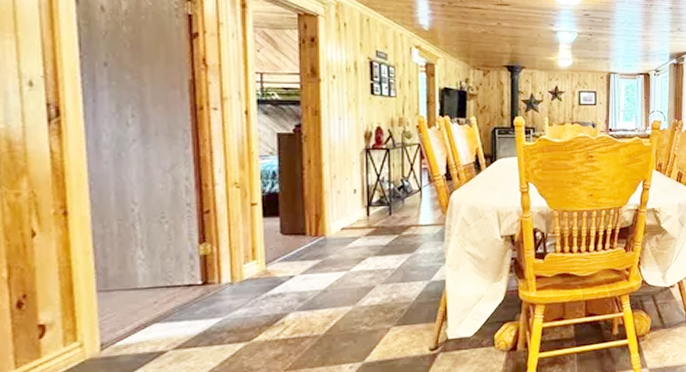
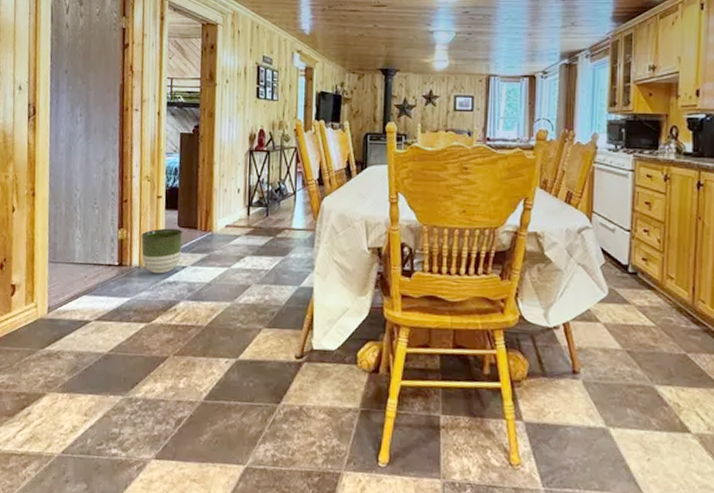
planter: none [232,237,288,288] -> present [141,228,183,274]

